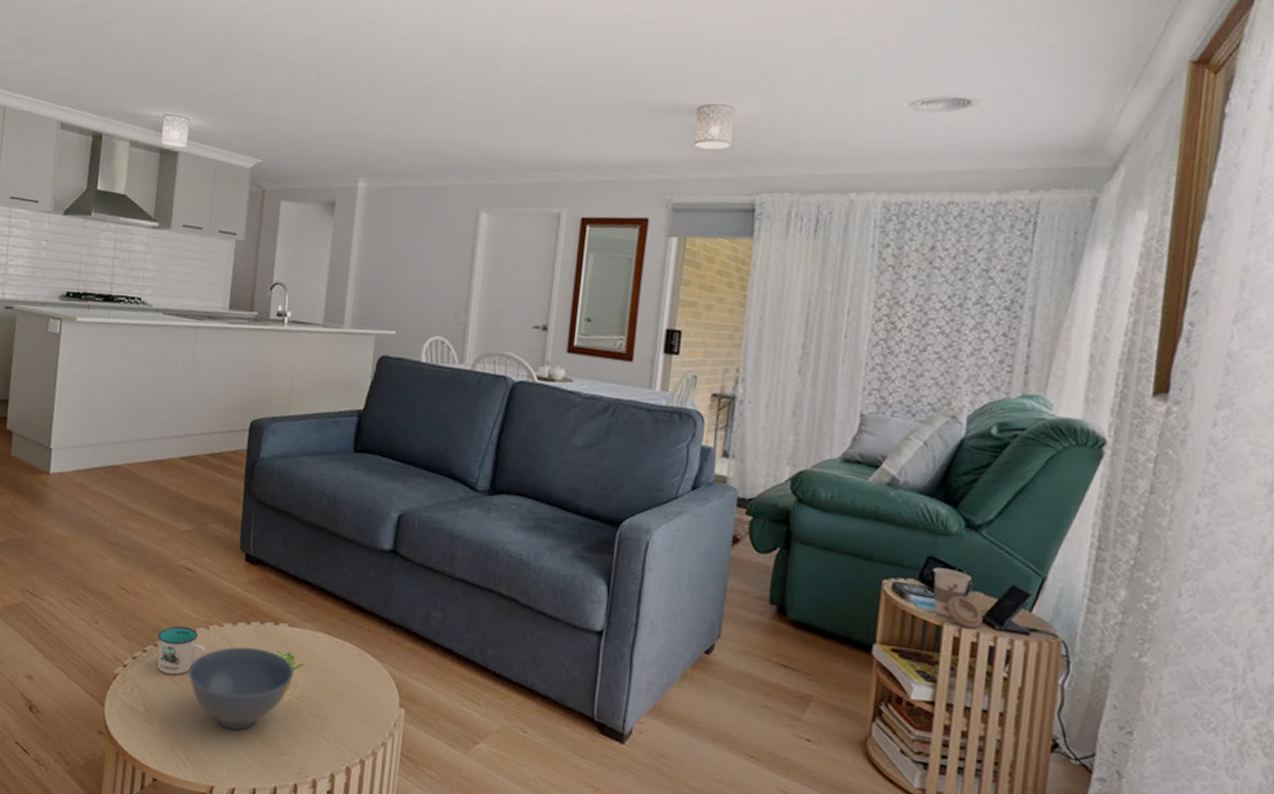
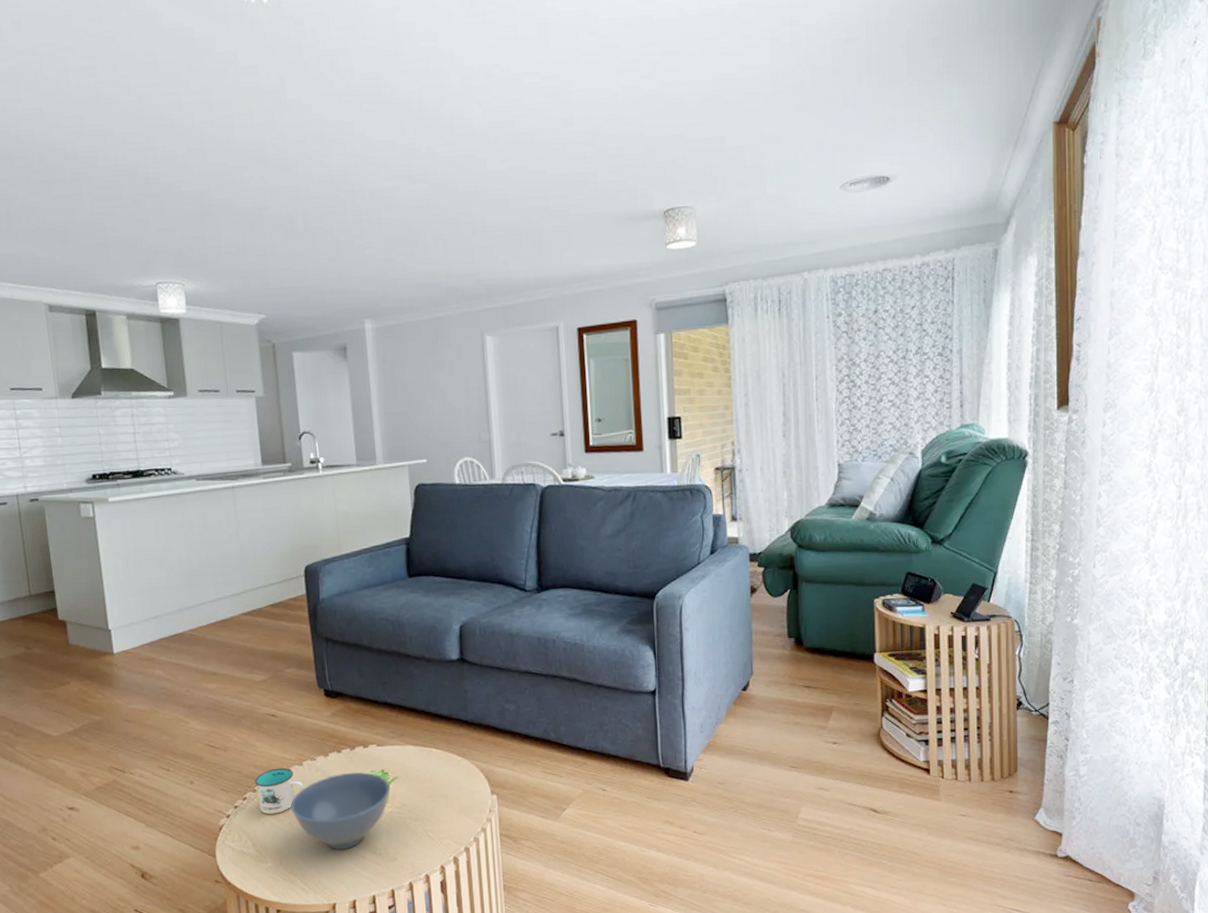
cup: present [932,567,983,629] -> none [911,580,954,625]

